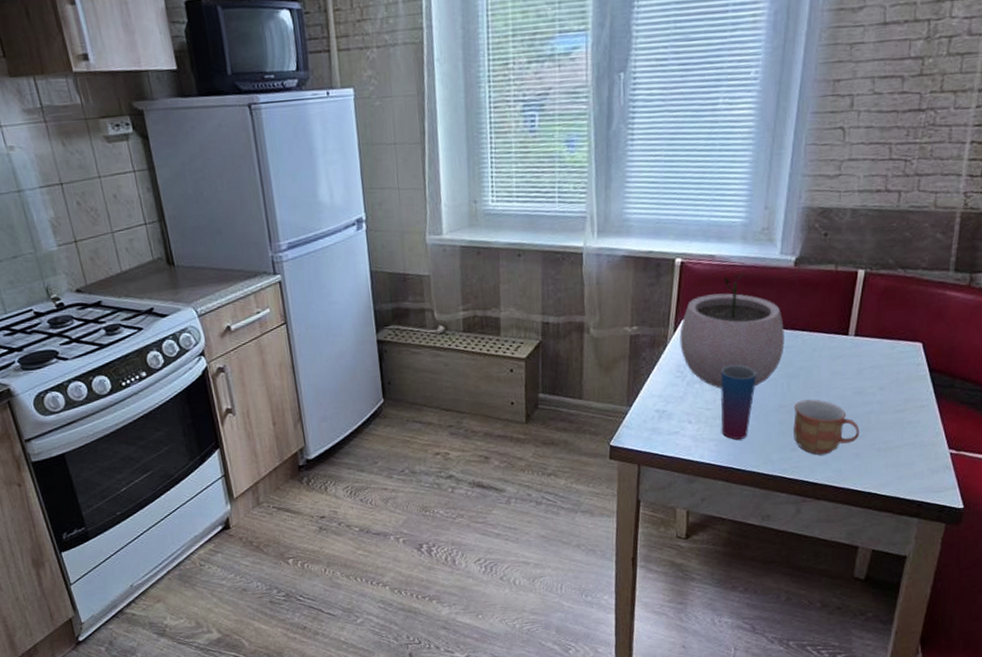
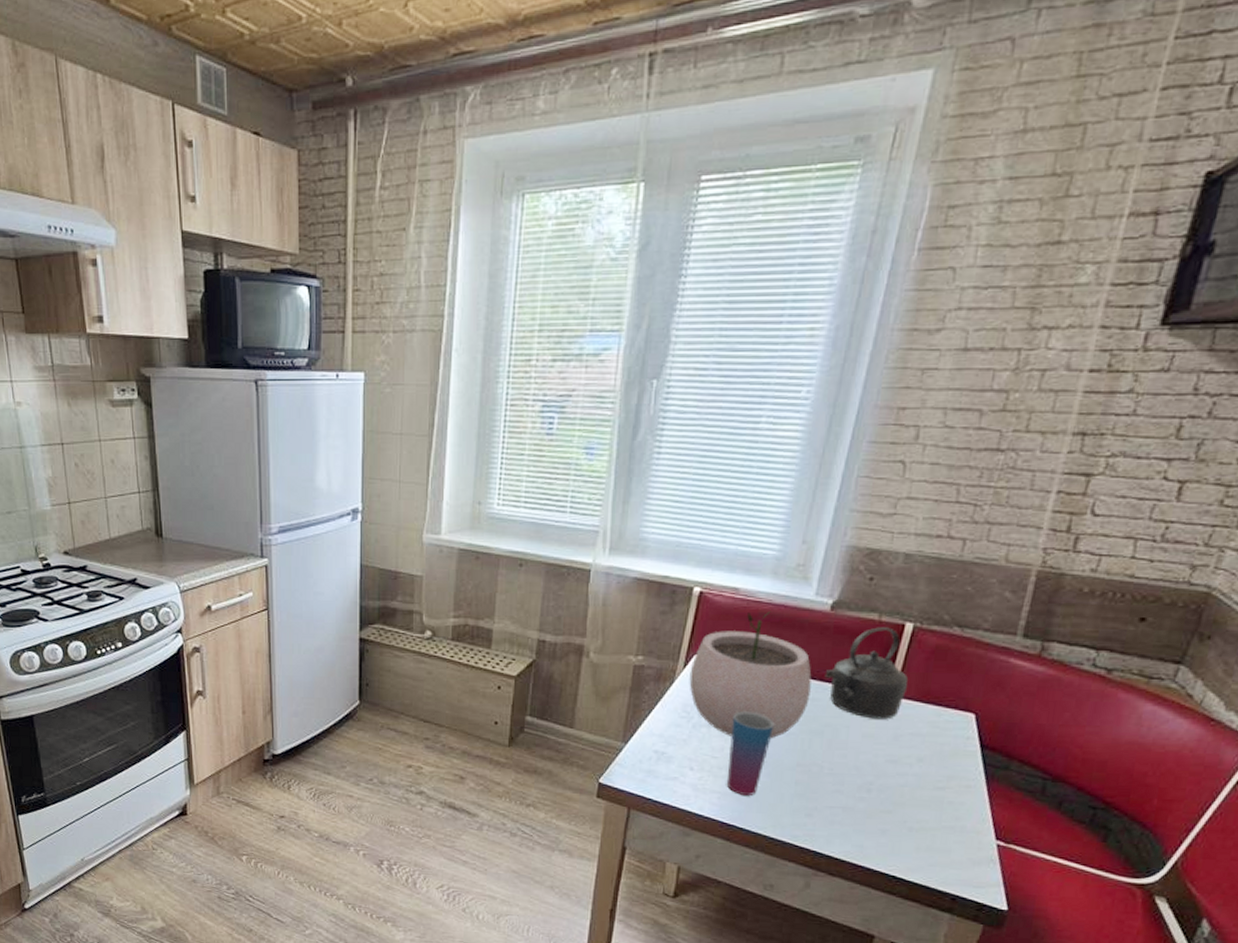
mug: present [793,399,860,455] -> none [810,761,890,826]
kettle: none [795,275,865,358] -> present [824,627,909,719]

